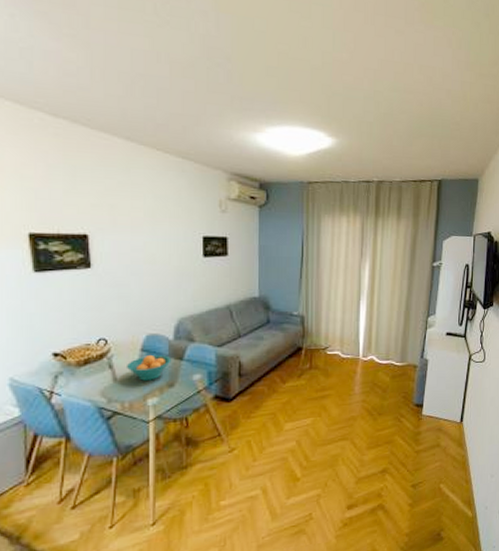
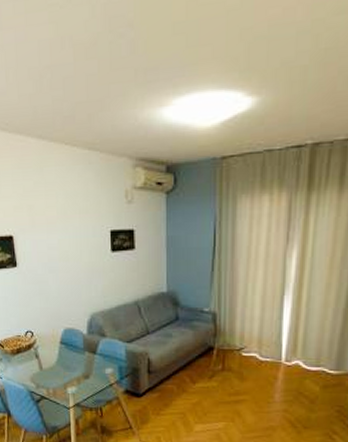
fruit bowl: present [127,354,172,381] -> none [50,347,86,371]

